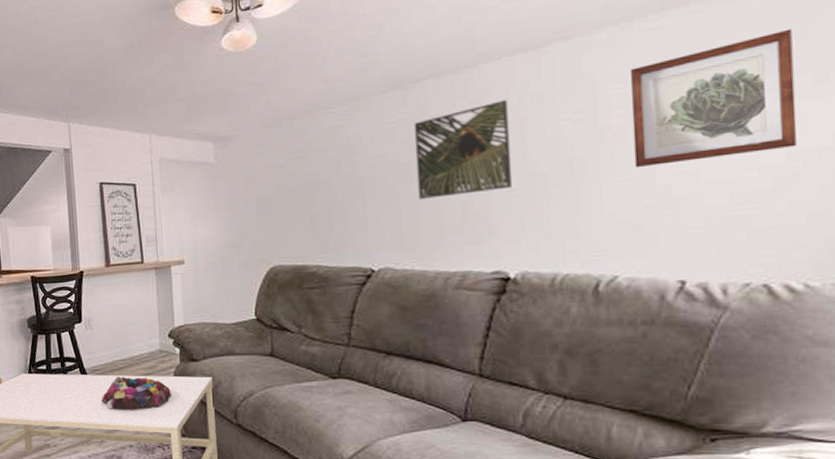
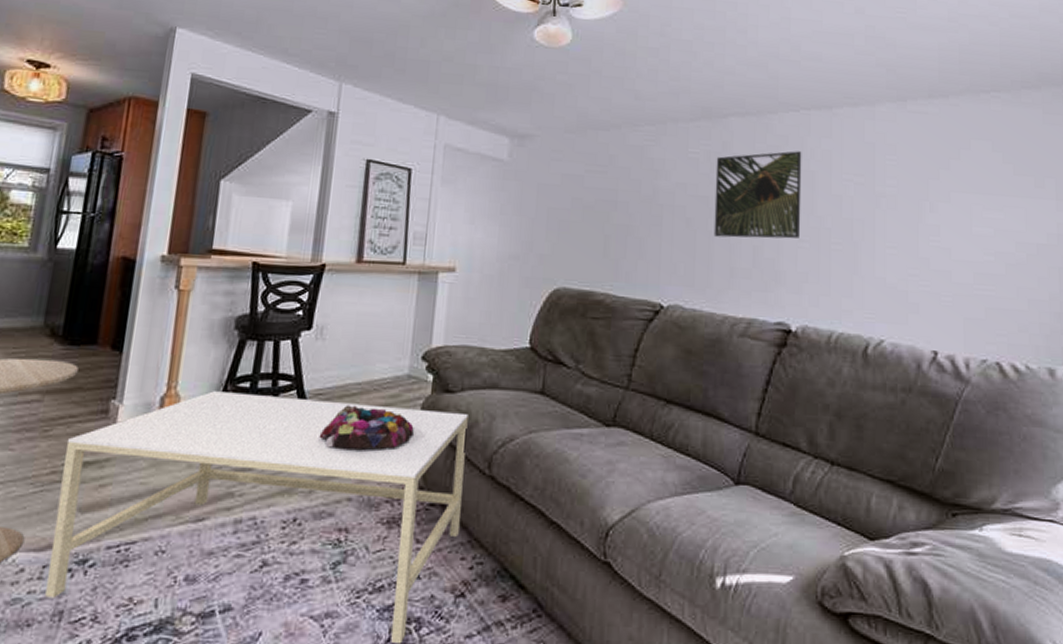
wall art: present [630,28,798,168] -> none [902,135,1023,239]

